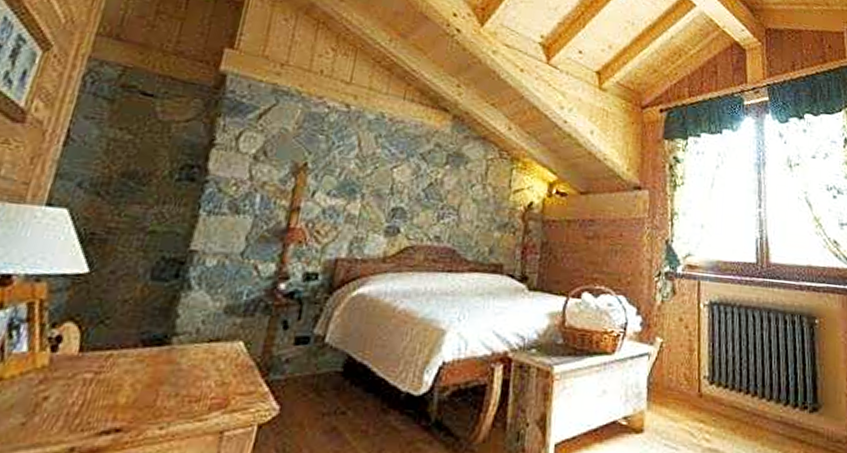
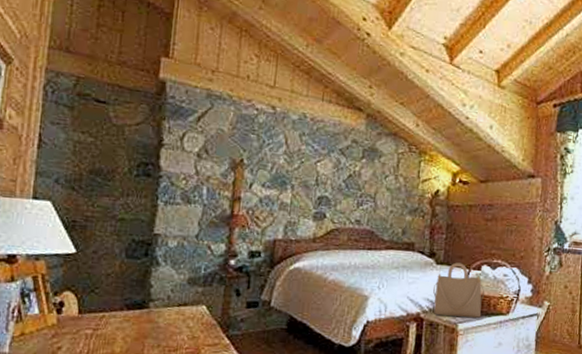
handbag: none [524,288,586,358] -> present [433,262,485,318]

